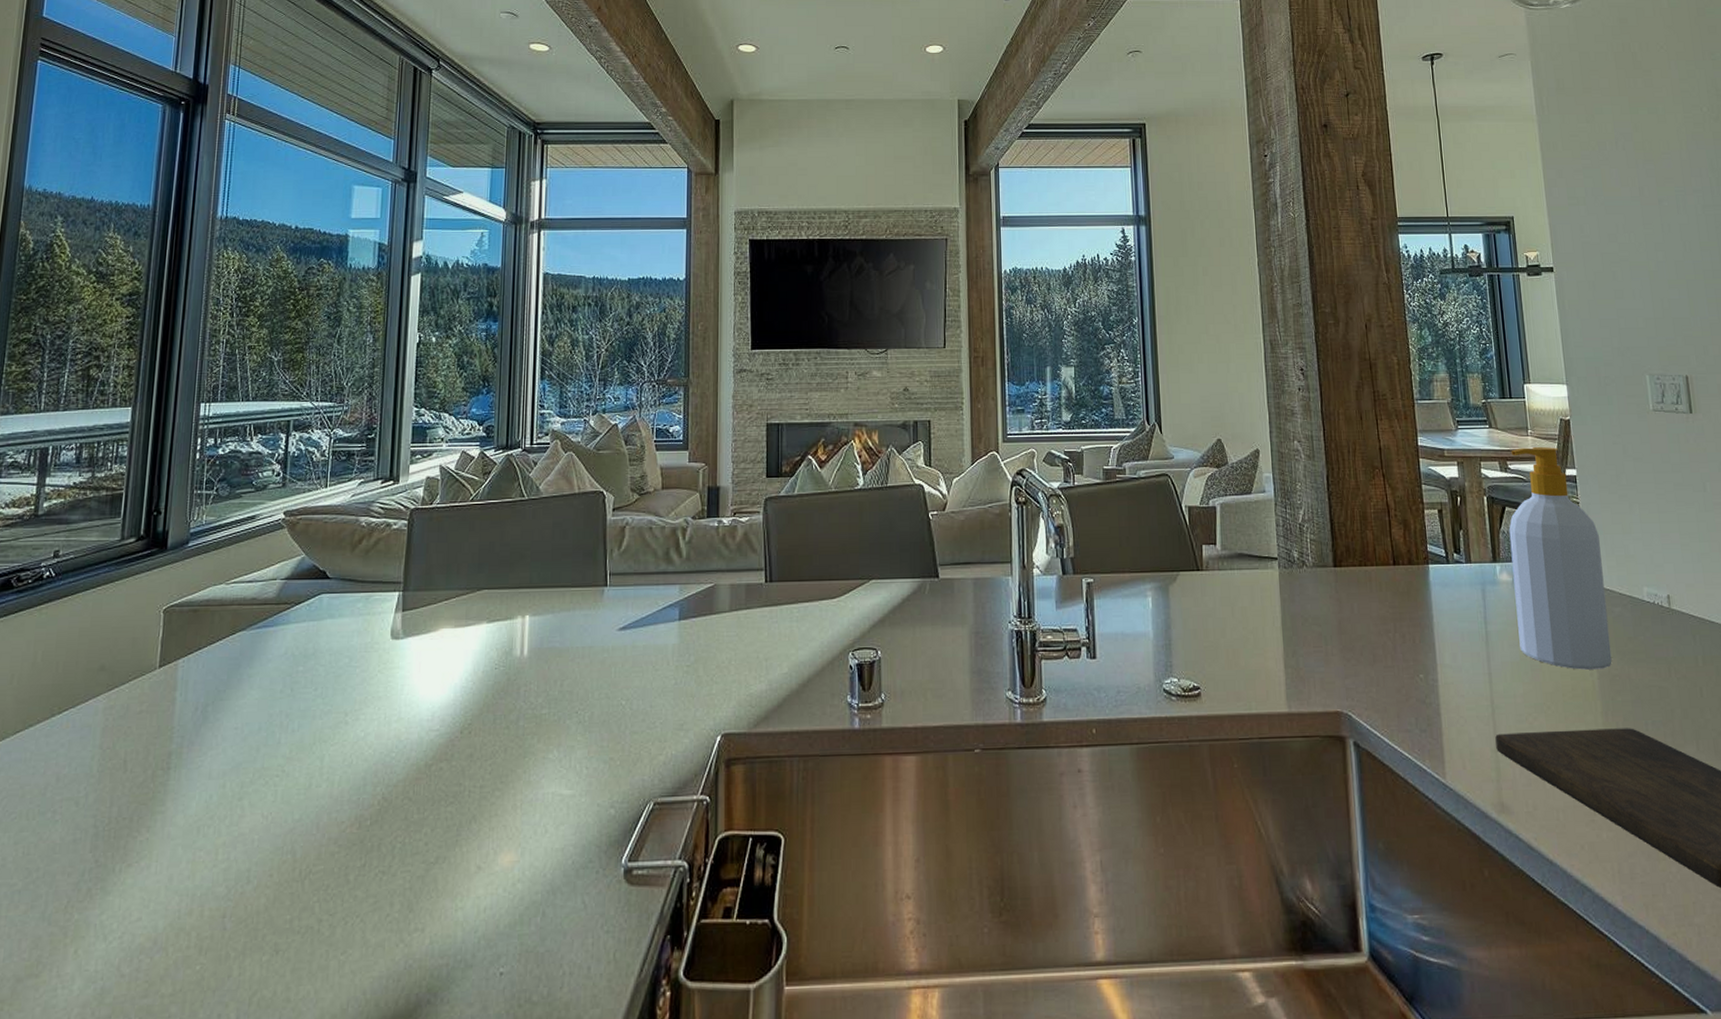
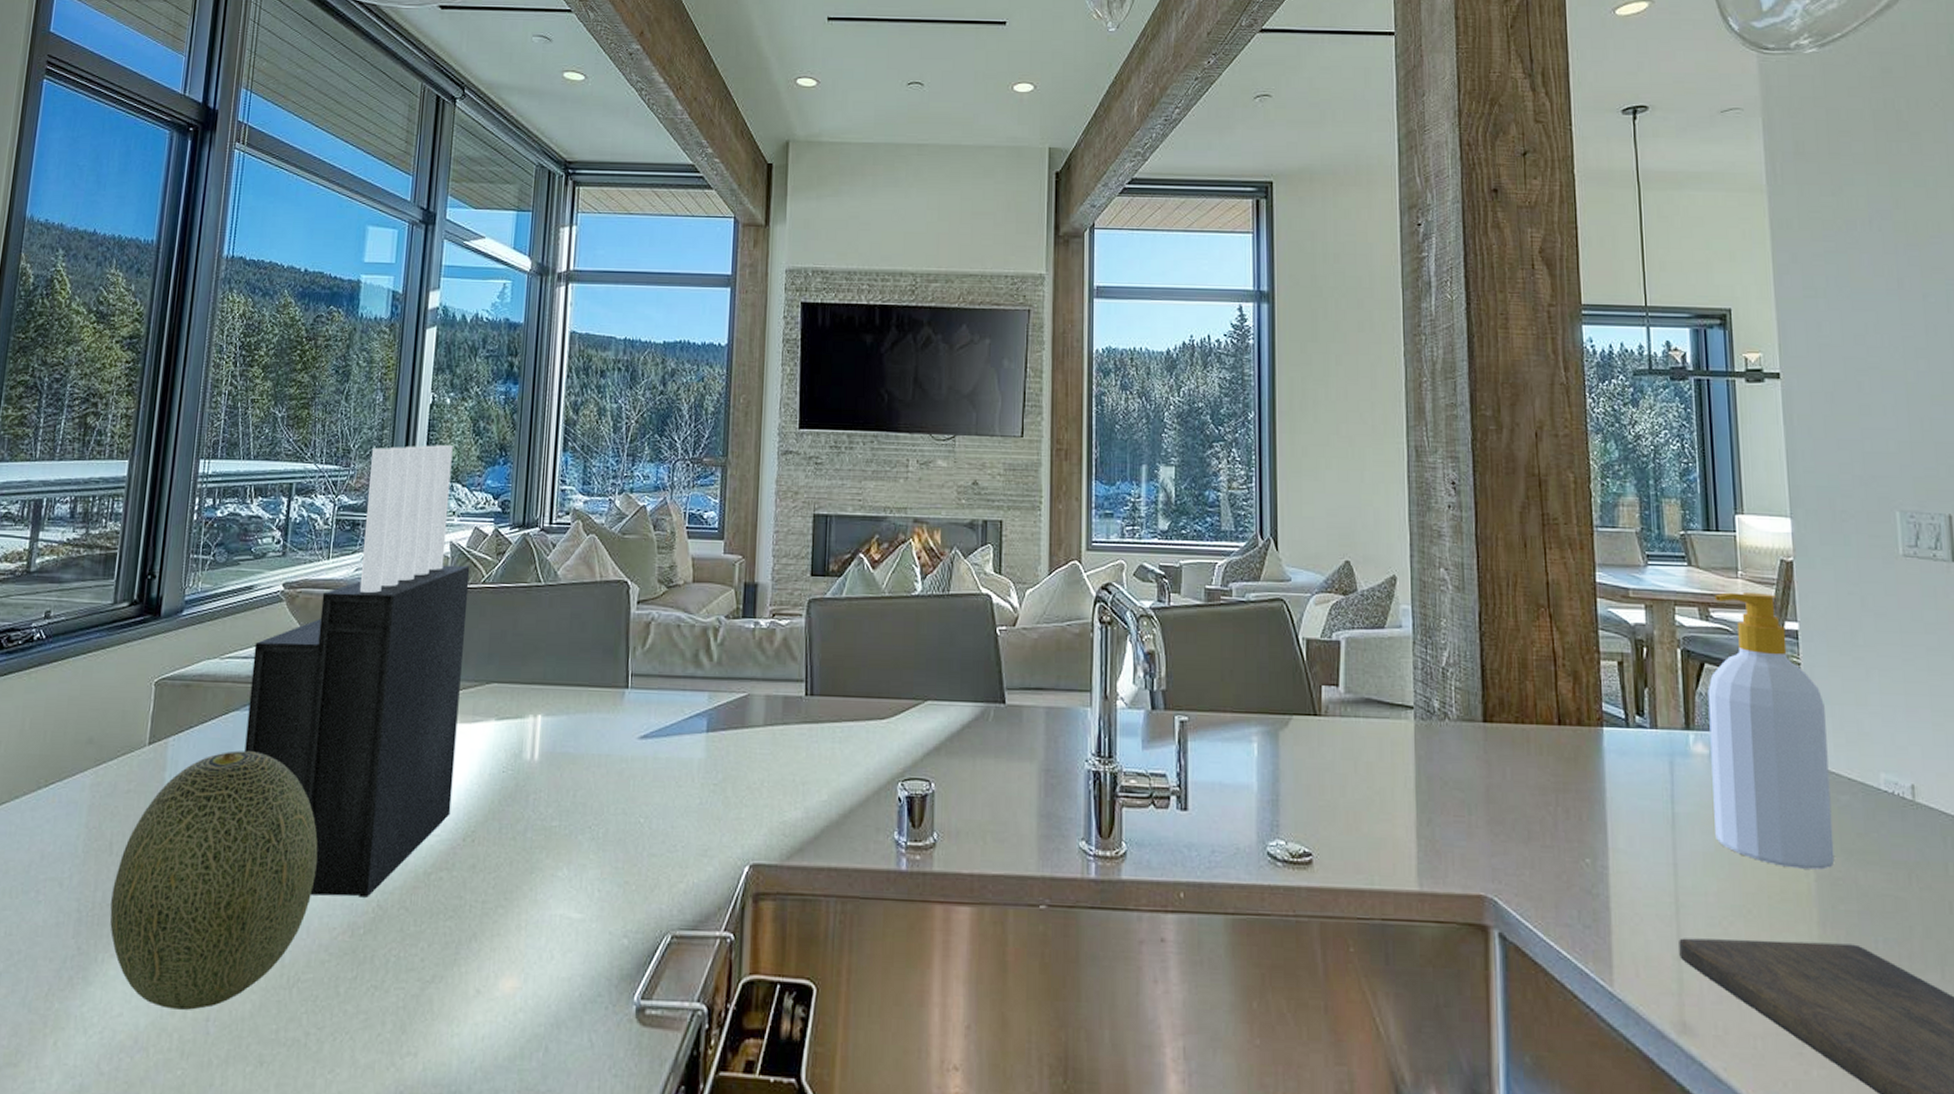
fruit: none [126,666,325,910] -> present [110,750,318,1010]
knife block: none [252,379,459,793] -> present [244,445,470,898]

